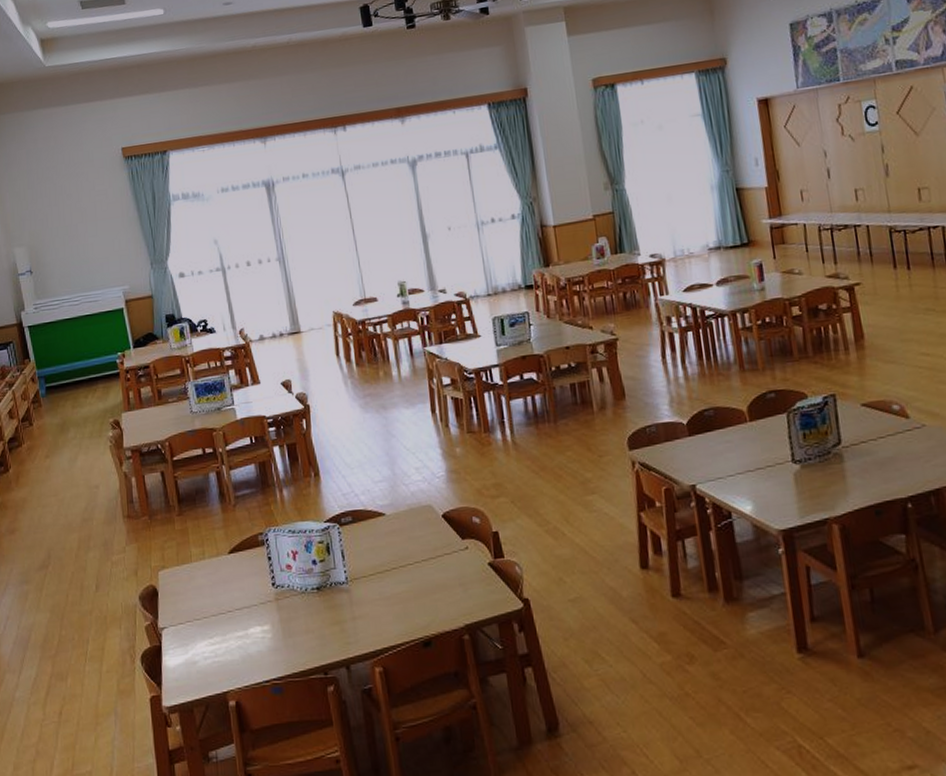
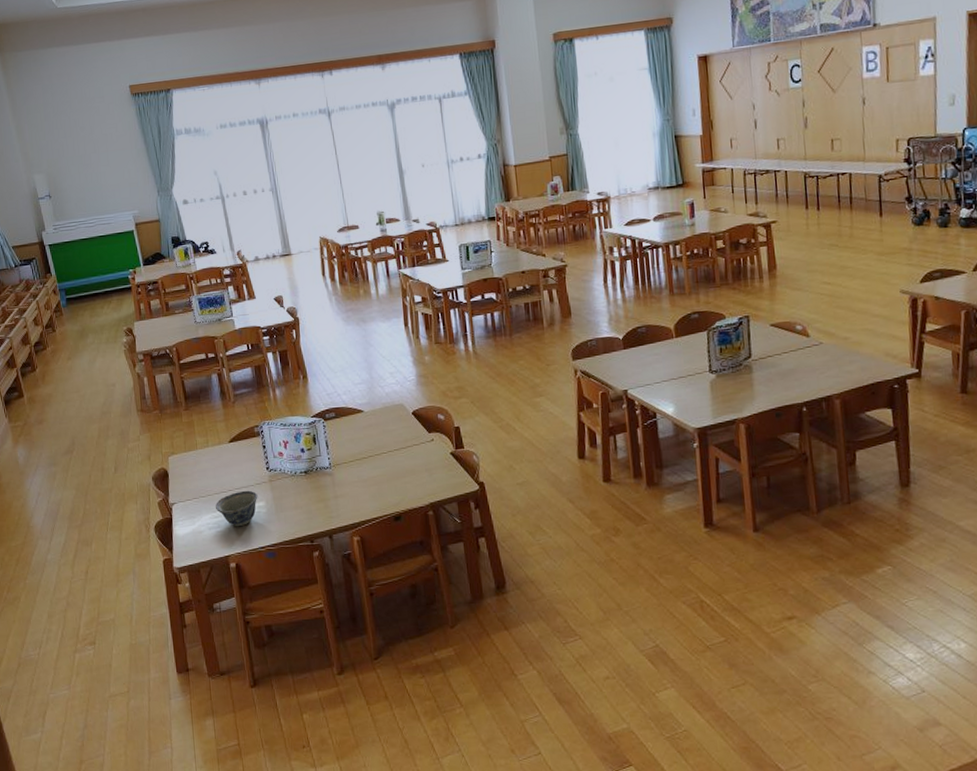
bowl: none [211,611,262,656] -> present [215,490,258,527]

